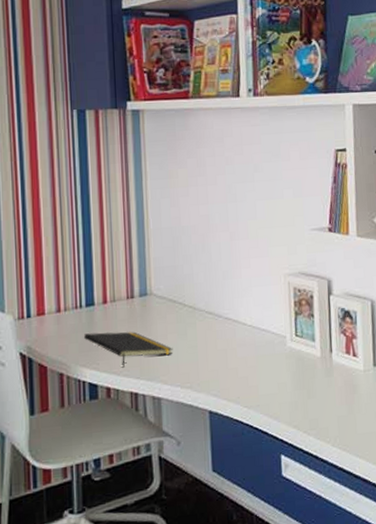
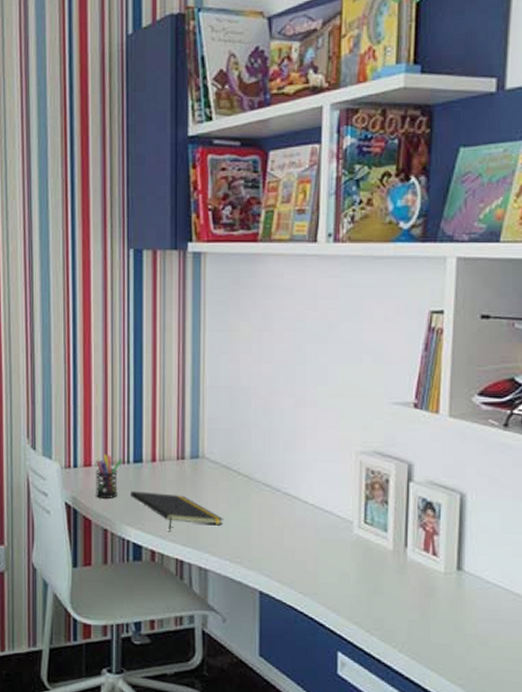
pen holder: none [49,301,75,344] -> present [96,454,123,498]

